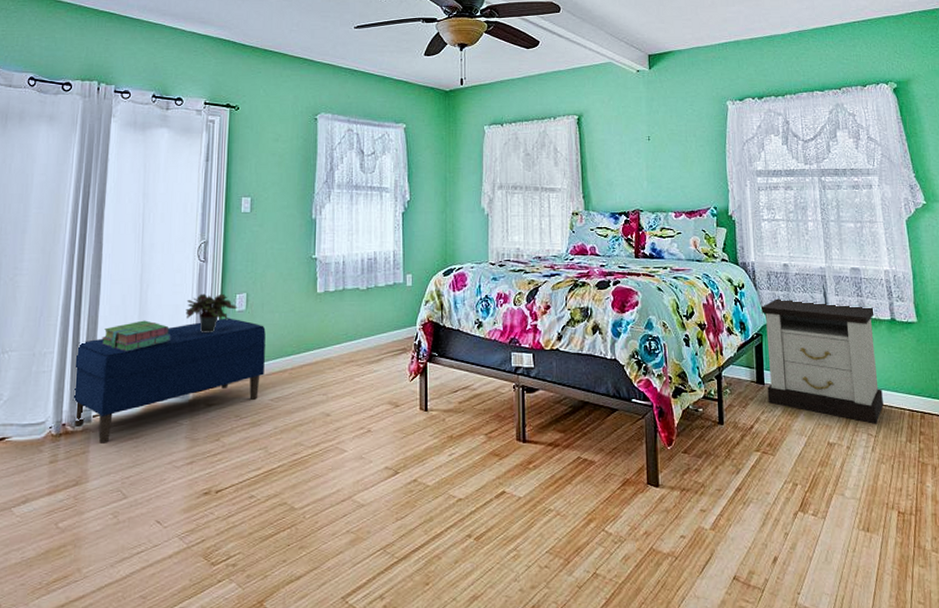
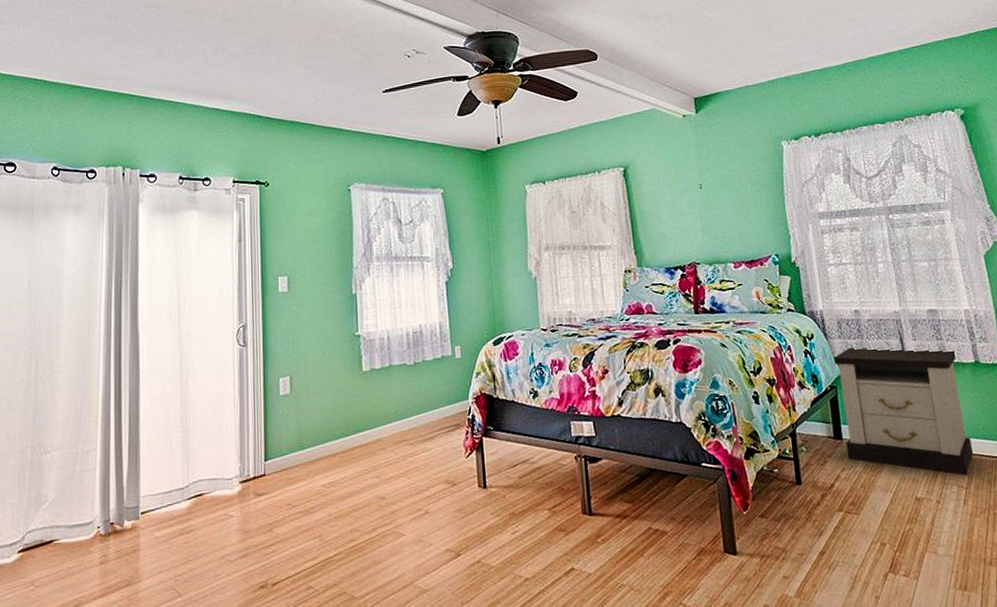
bench: present [73,318,266,443] -> none [119,403,314,541]
stack of books: present [101,320,172,352] -> none [144,410,216,445]
potted plant: present [186,293,238,334] -> none [228,378,282,421]

